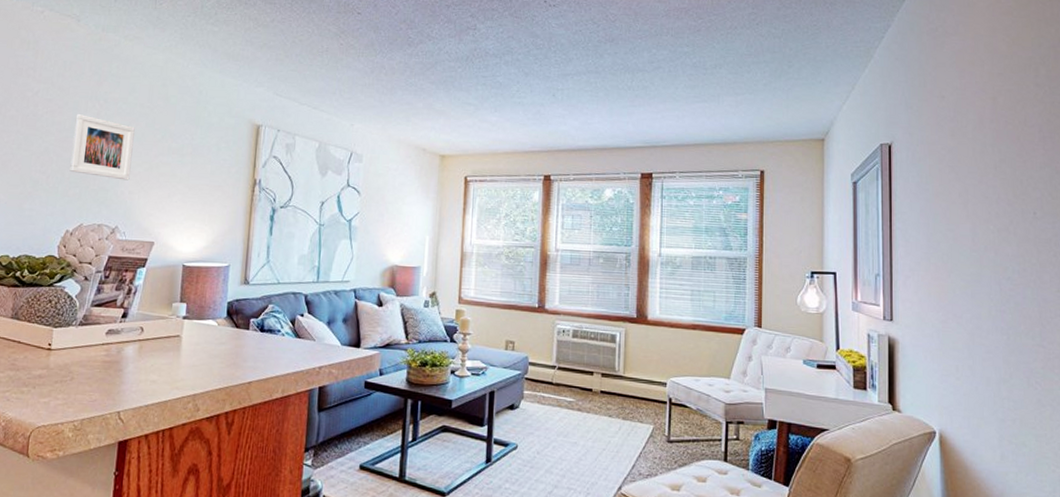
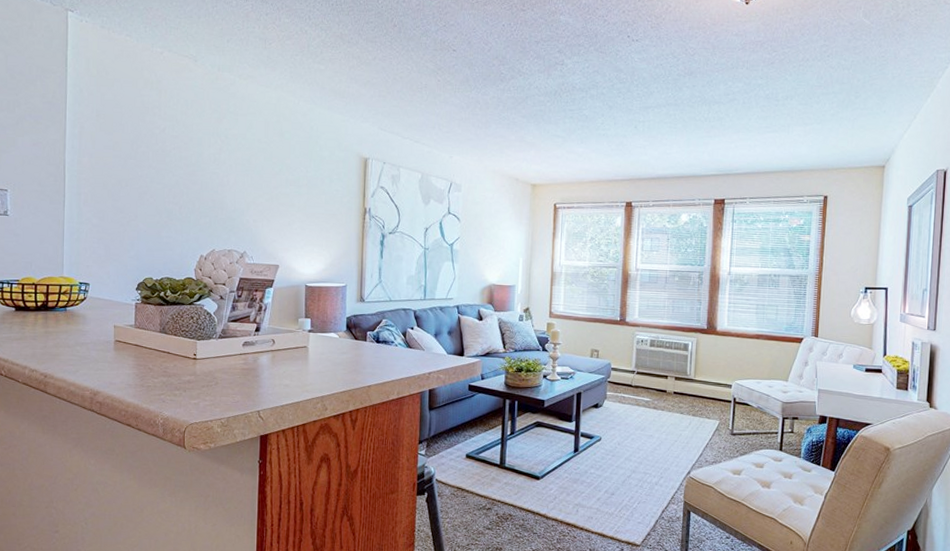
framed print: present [69,113,135,181] -> none [199,149,255,210]

